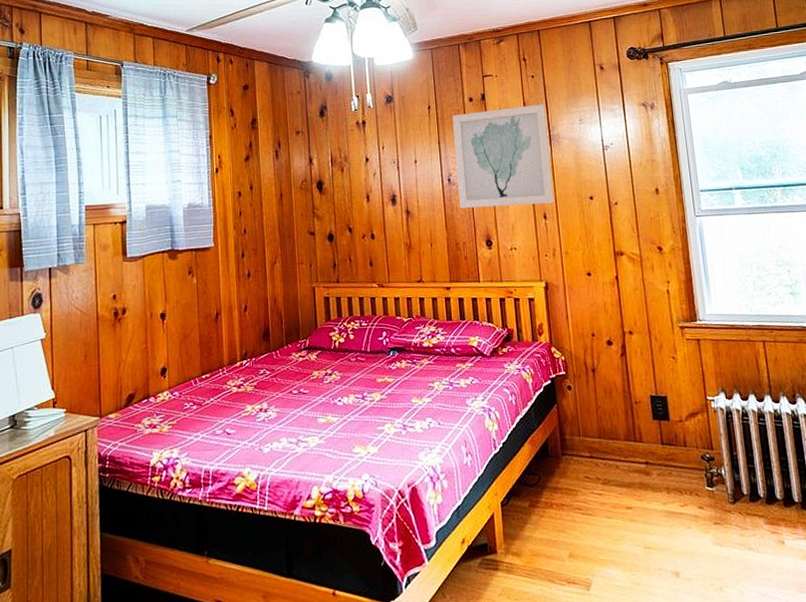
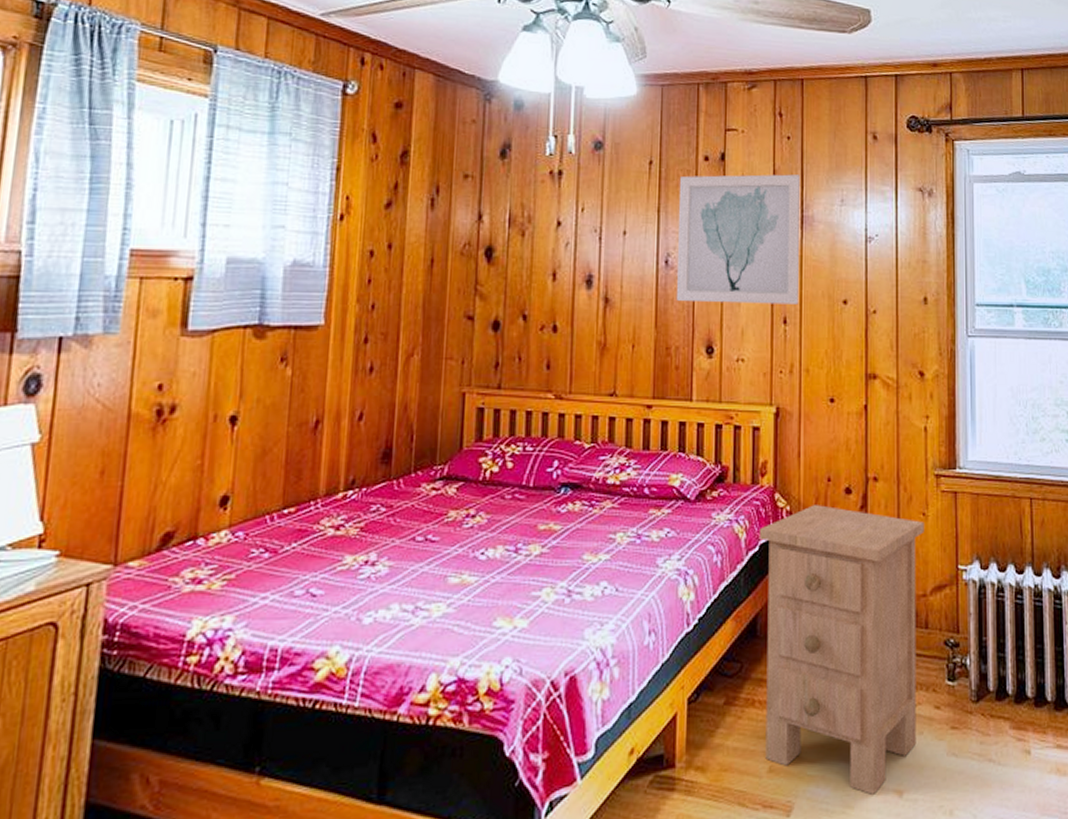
nightstand: none [543,354,686,575] -> present [760,505,924,795]

